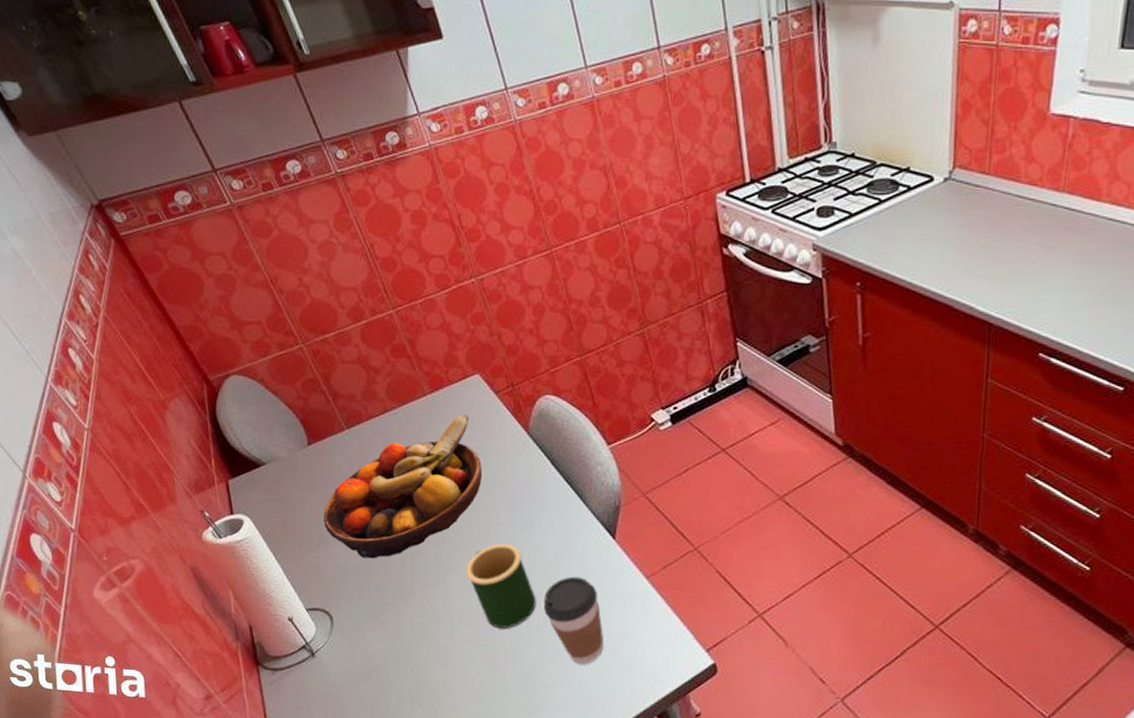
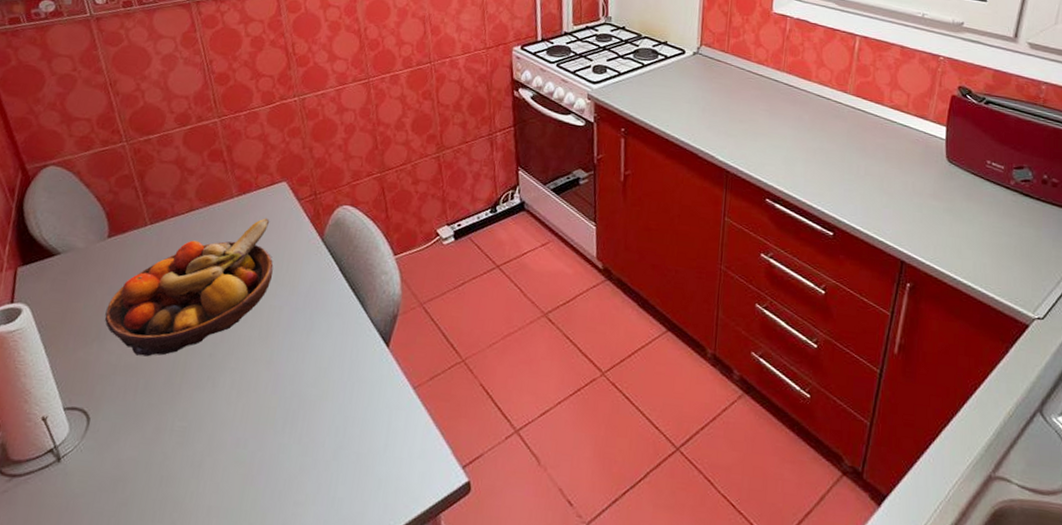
mug: present [465,543,536,628] -> none [237,346,303,437]
coffee cup: present [544,576,603,665] -> none [309,383,365,479]

